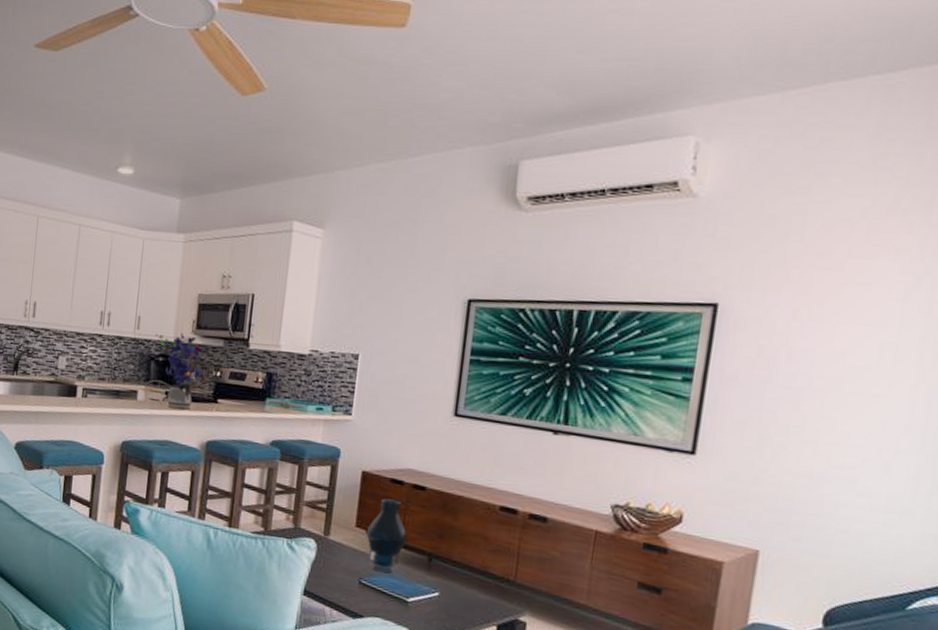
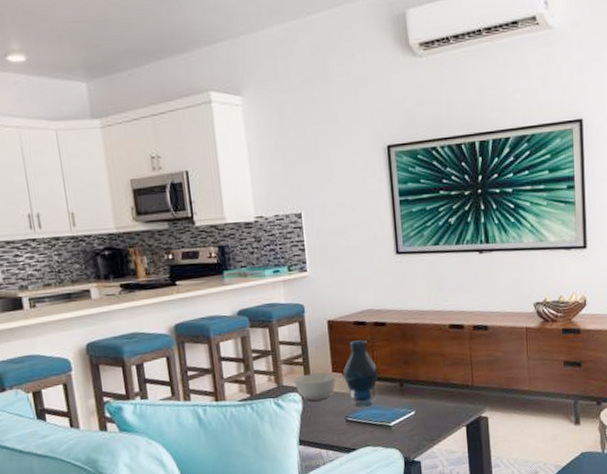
flower arrangement: present [143,332,210,410] -> none [94,221,165,300]
bowl: none [312,522,359,555] -> present [294,372,336,402]

